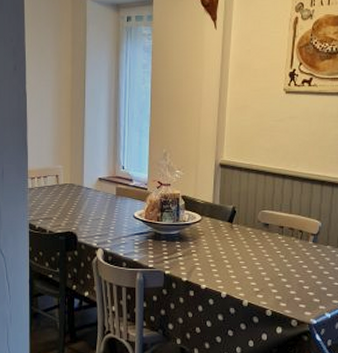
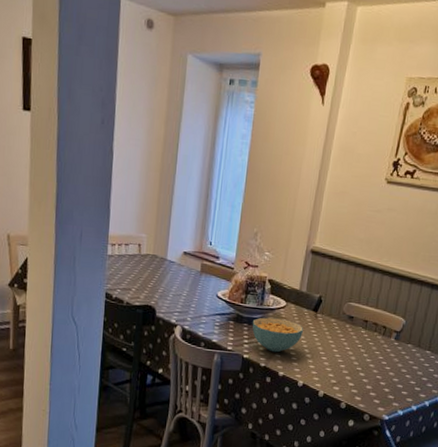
cereal bowl: none [170,233,222,266] -> present [252,317,304,353]

